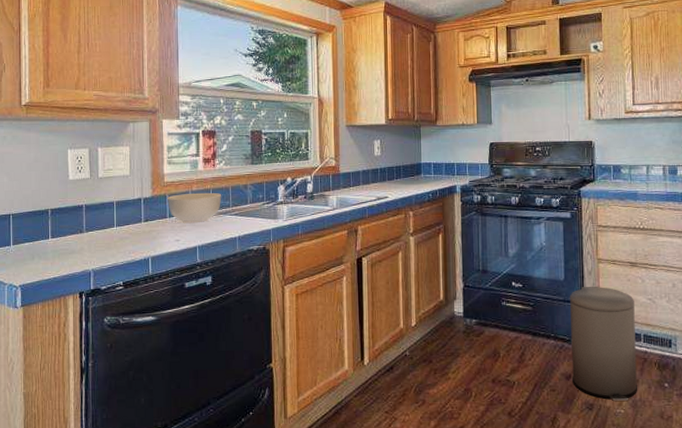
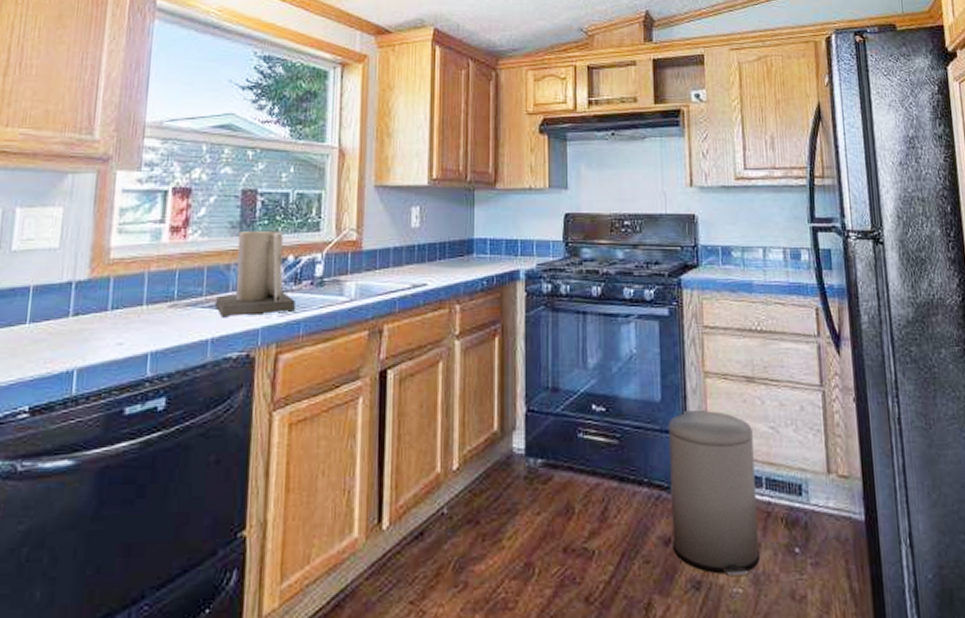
bowl: present [166,192,222,224] -> none [110,274,193,319]
paper towel roll: none [238,160,294,222] -> present [214,231,295,318]

